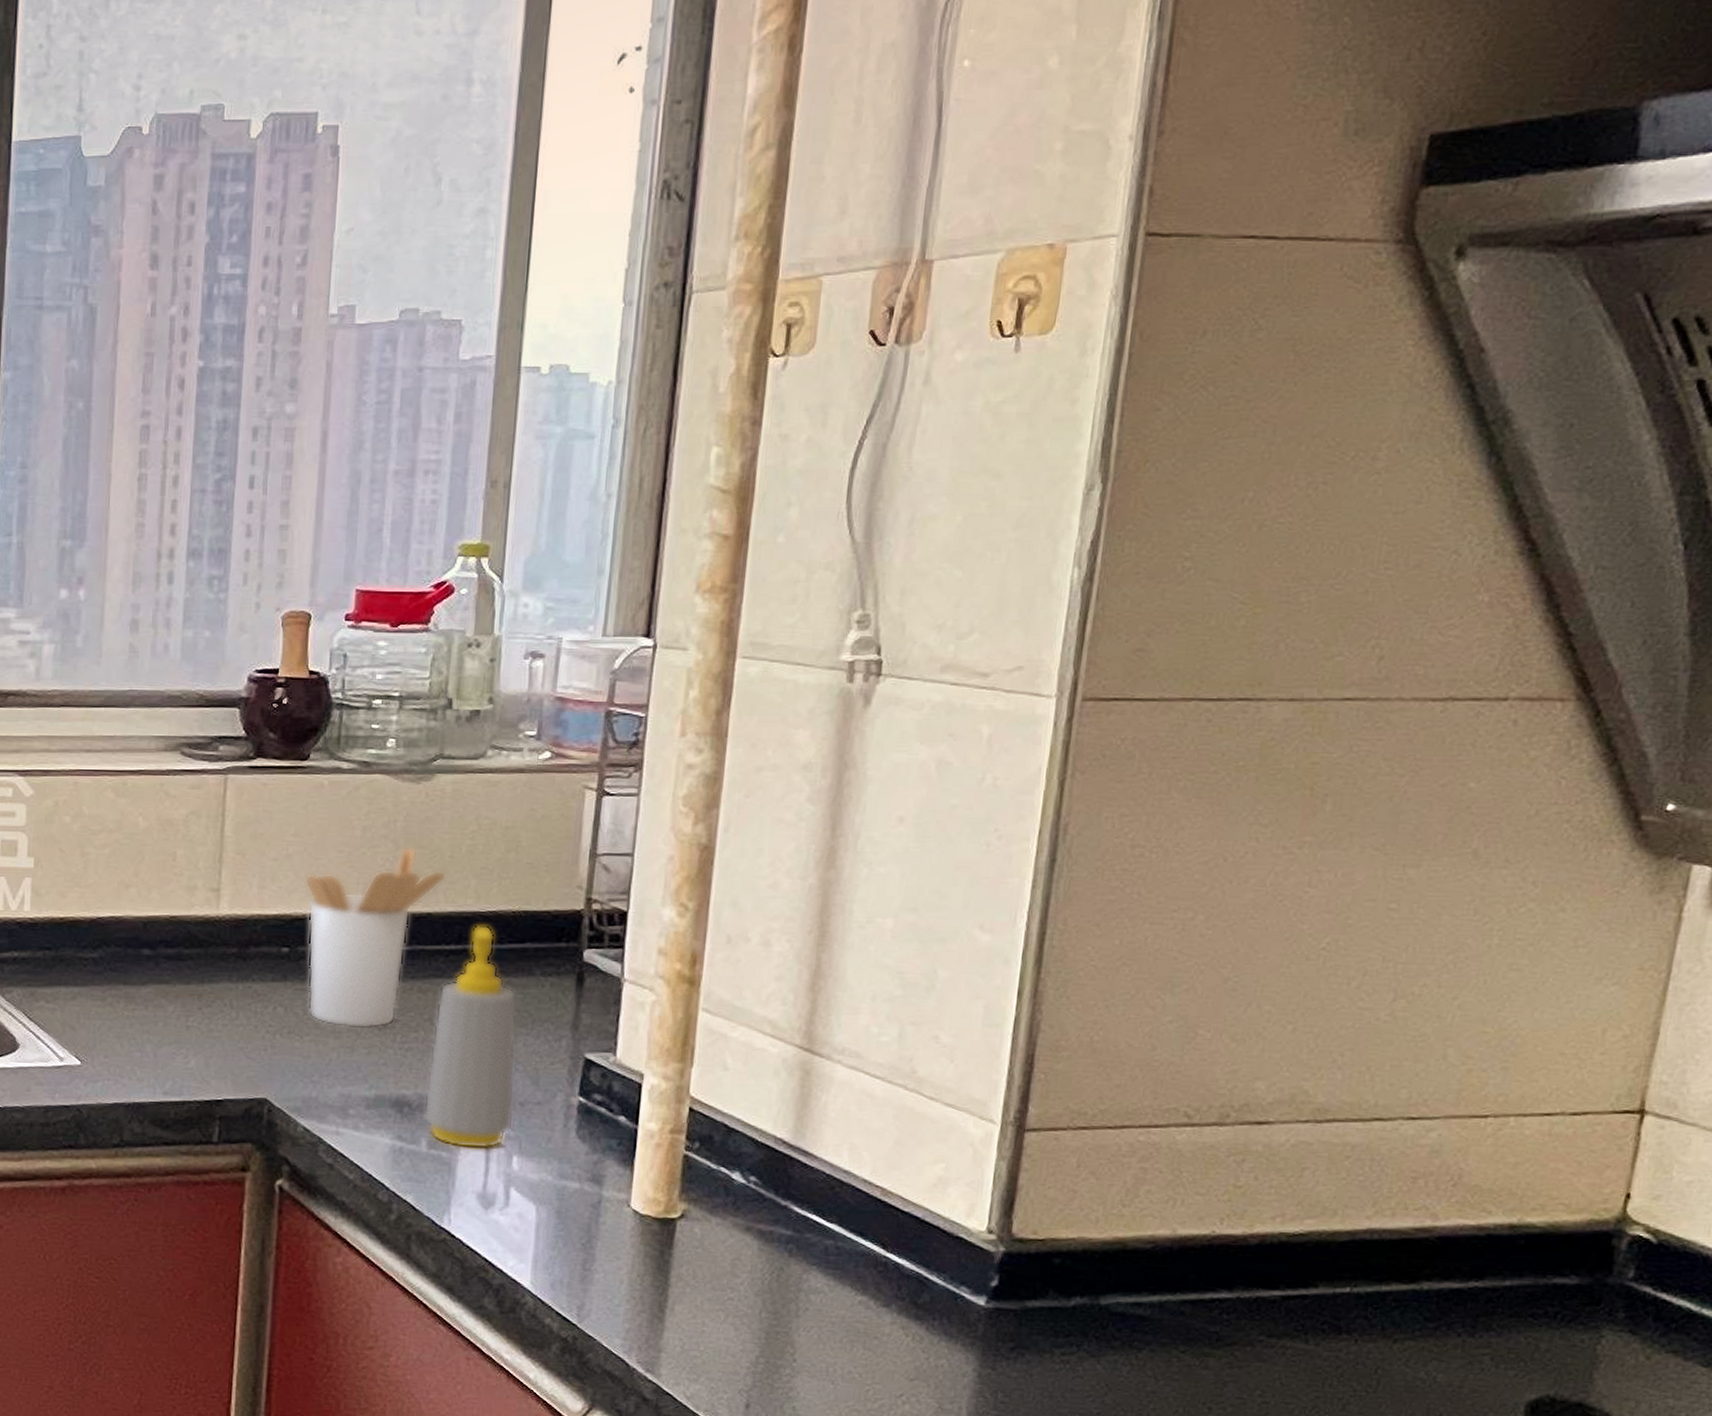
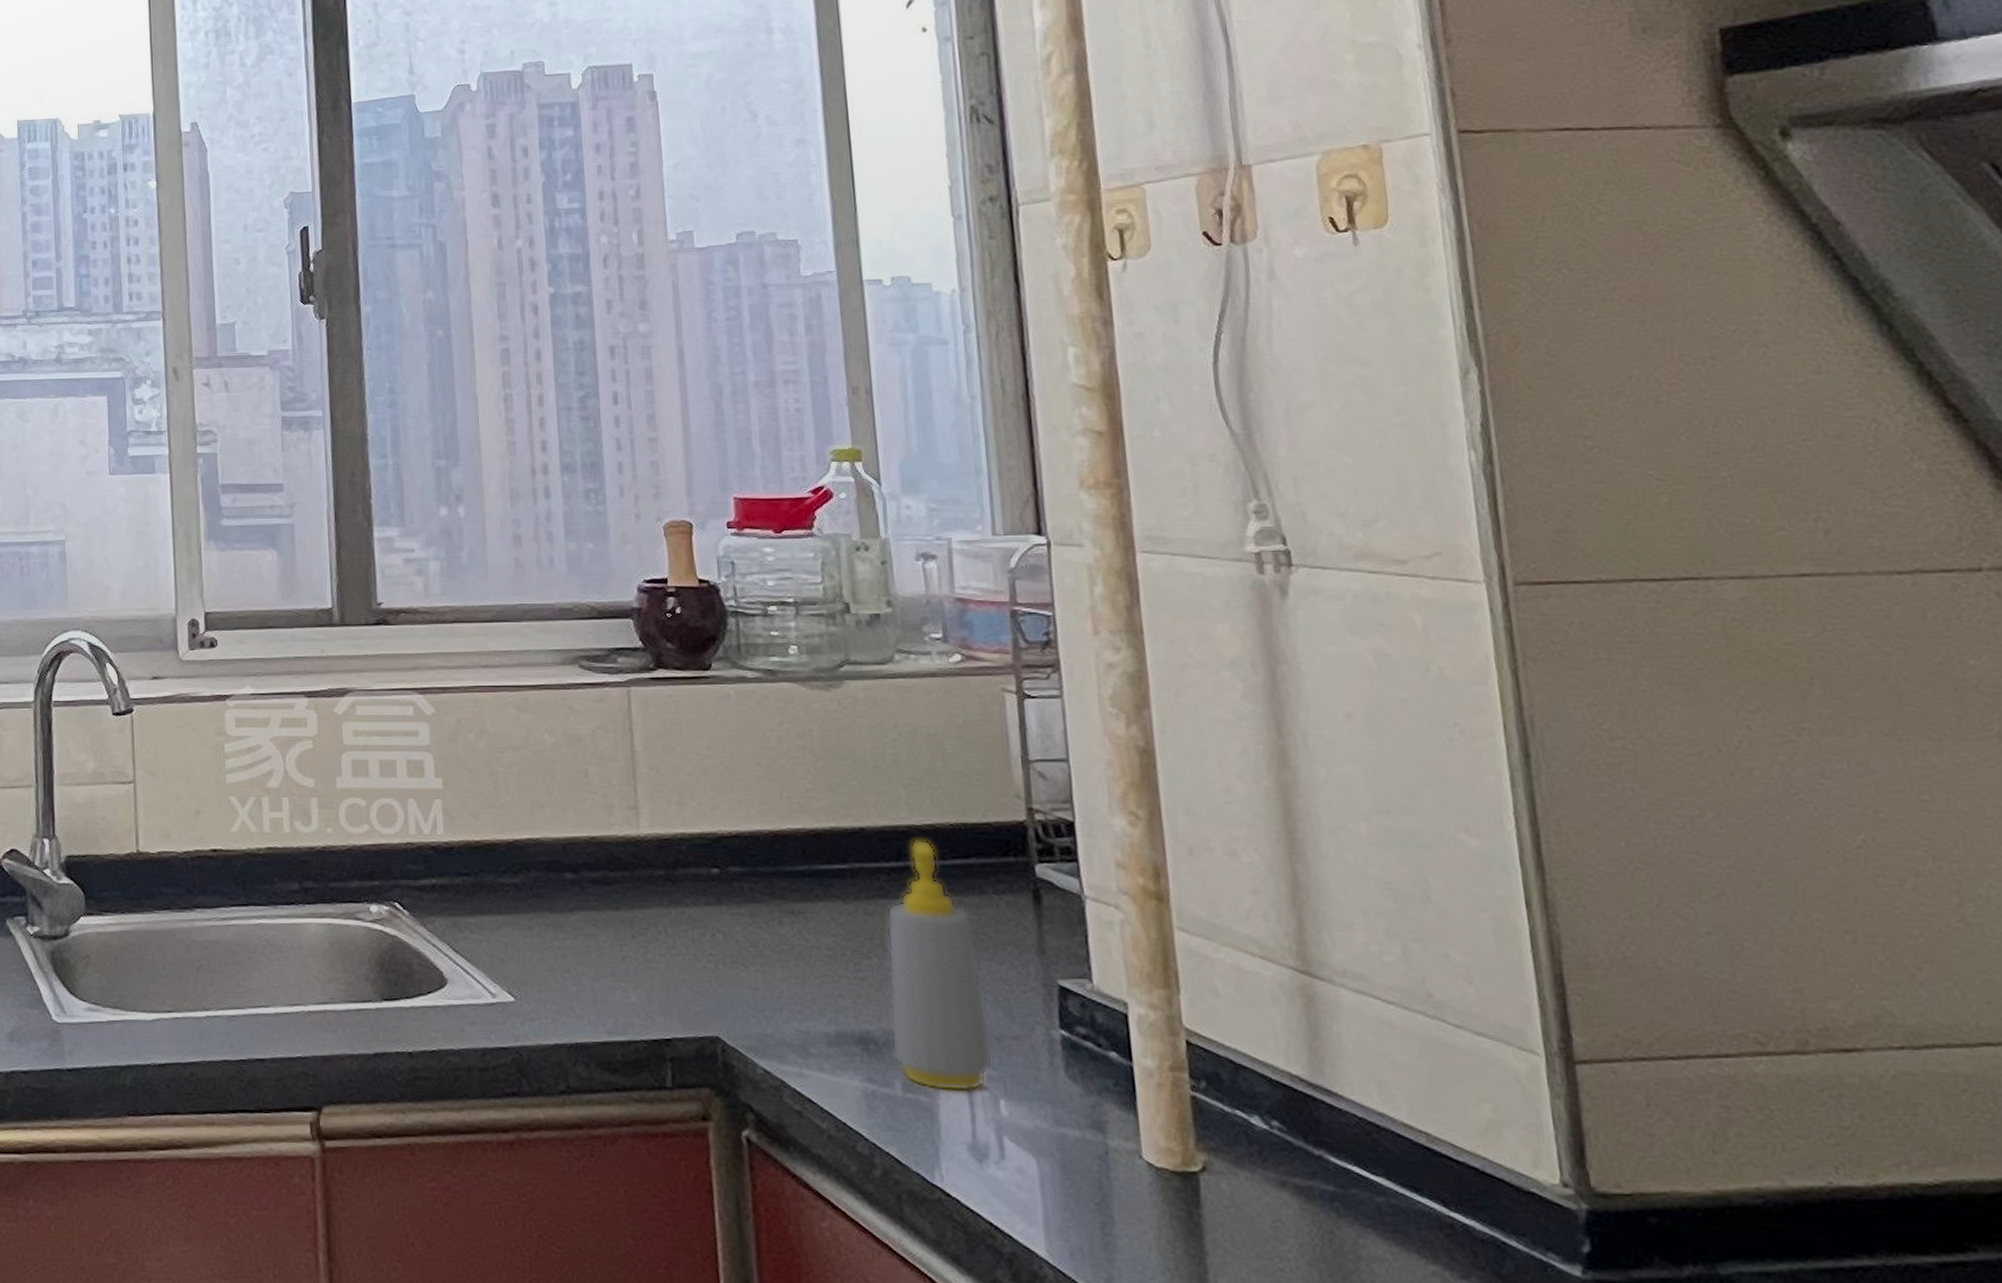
utensil holder: present [303,845,447,1029] -> none [723,756,874,957]

